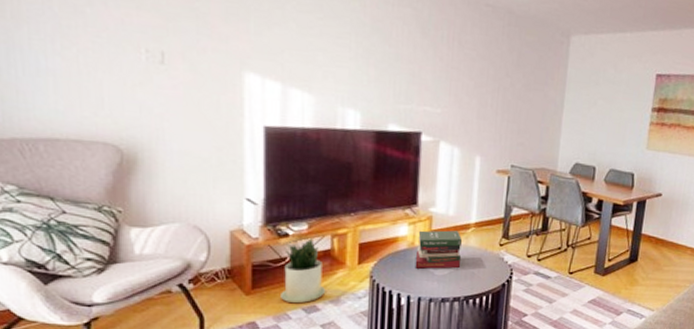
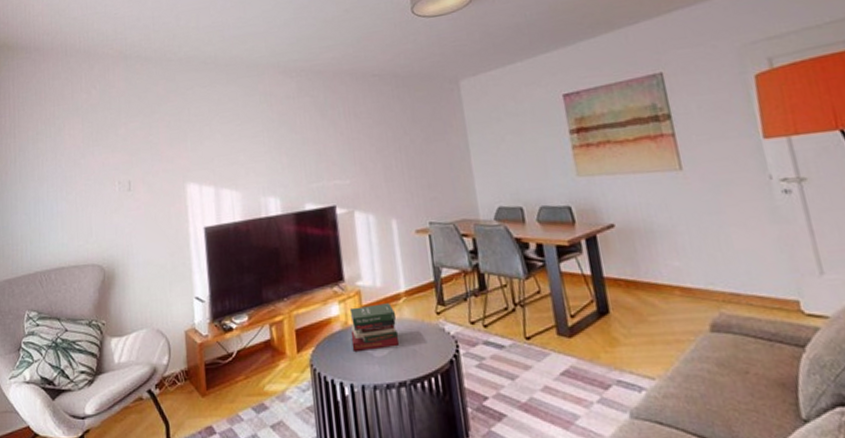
planter: present [281,237,326,304] -> none [230,328,272,403]

